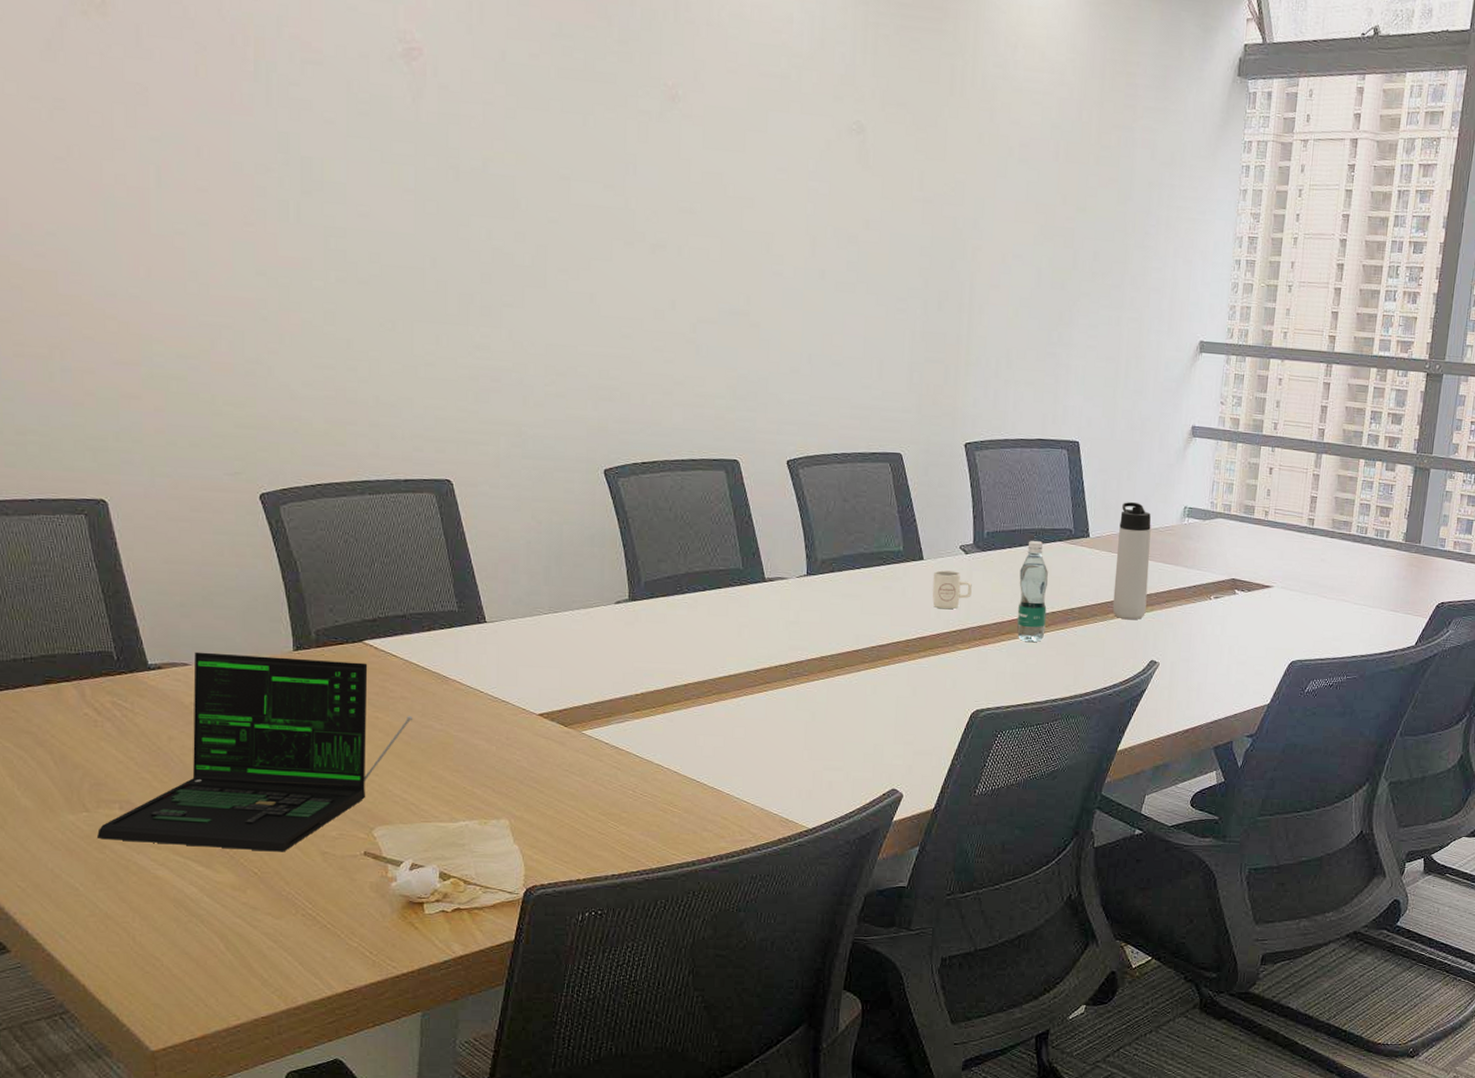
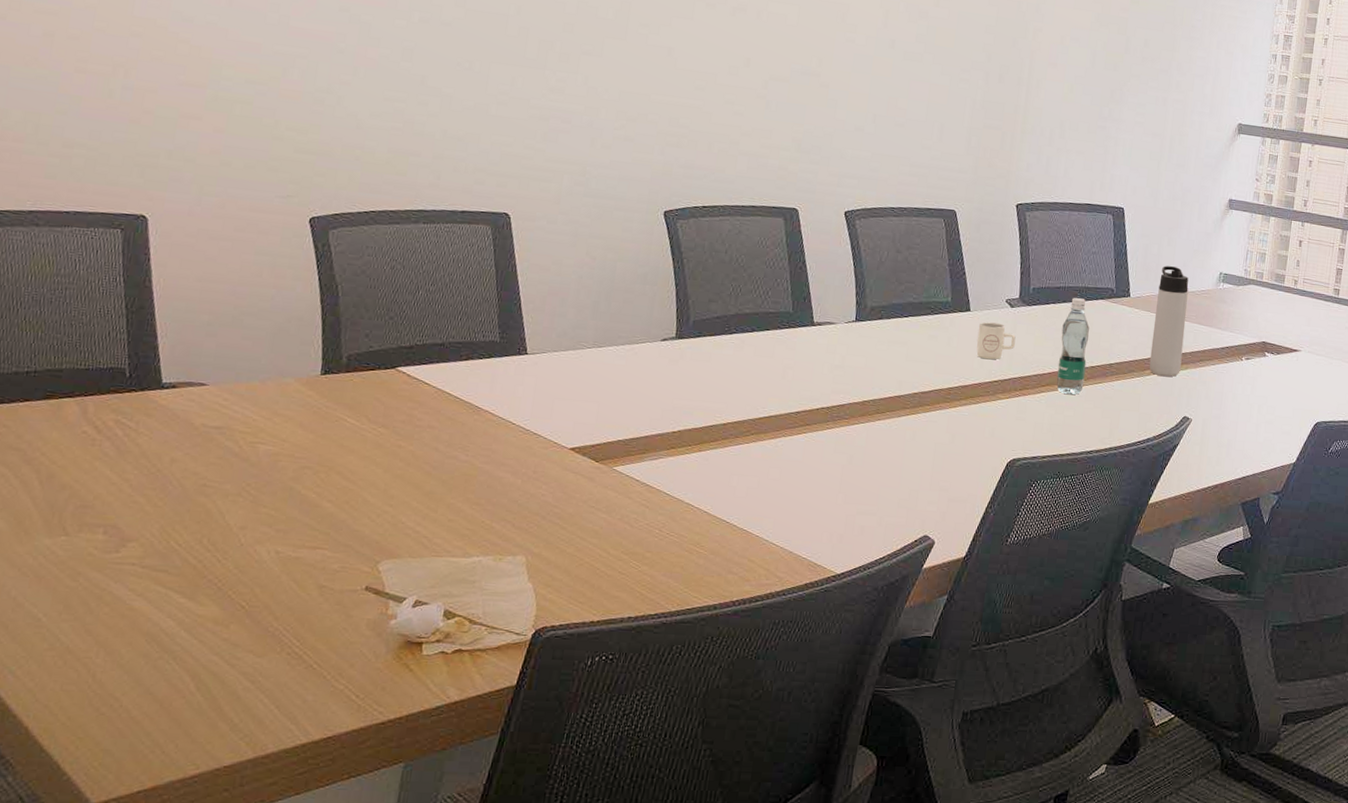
laptop: present [97,651,412,852] -> none [73,372,437,585]

